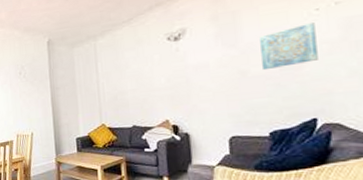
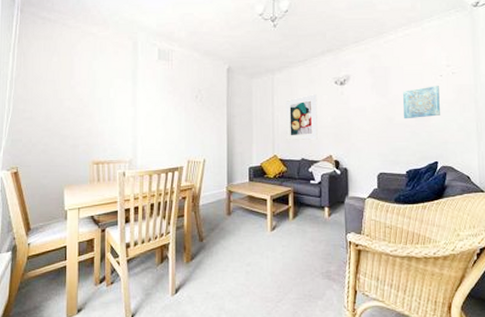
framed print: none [111,55,150,109] -> present [286,94,318,141]

